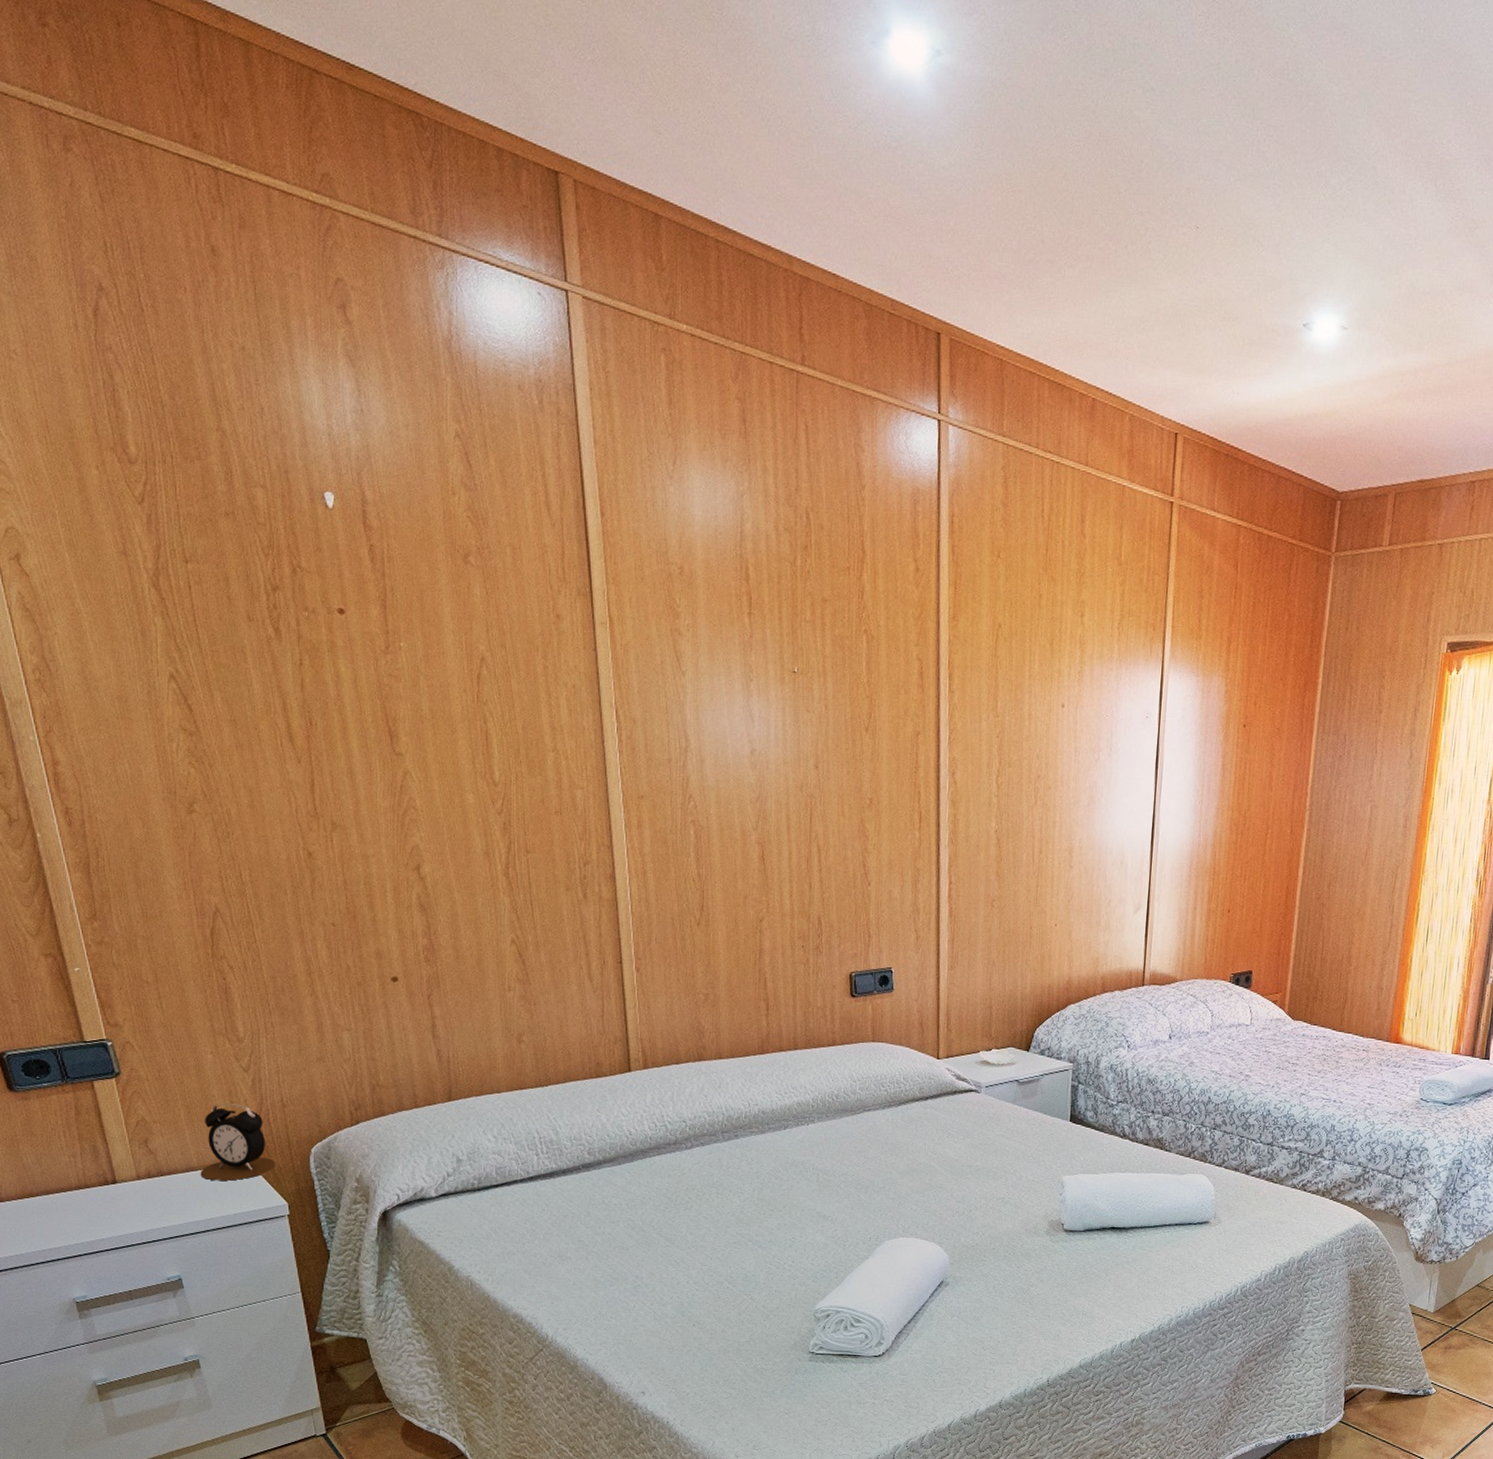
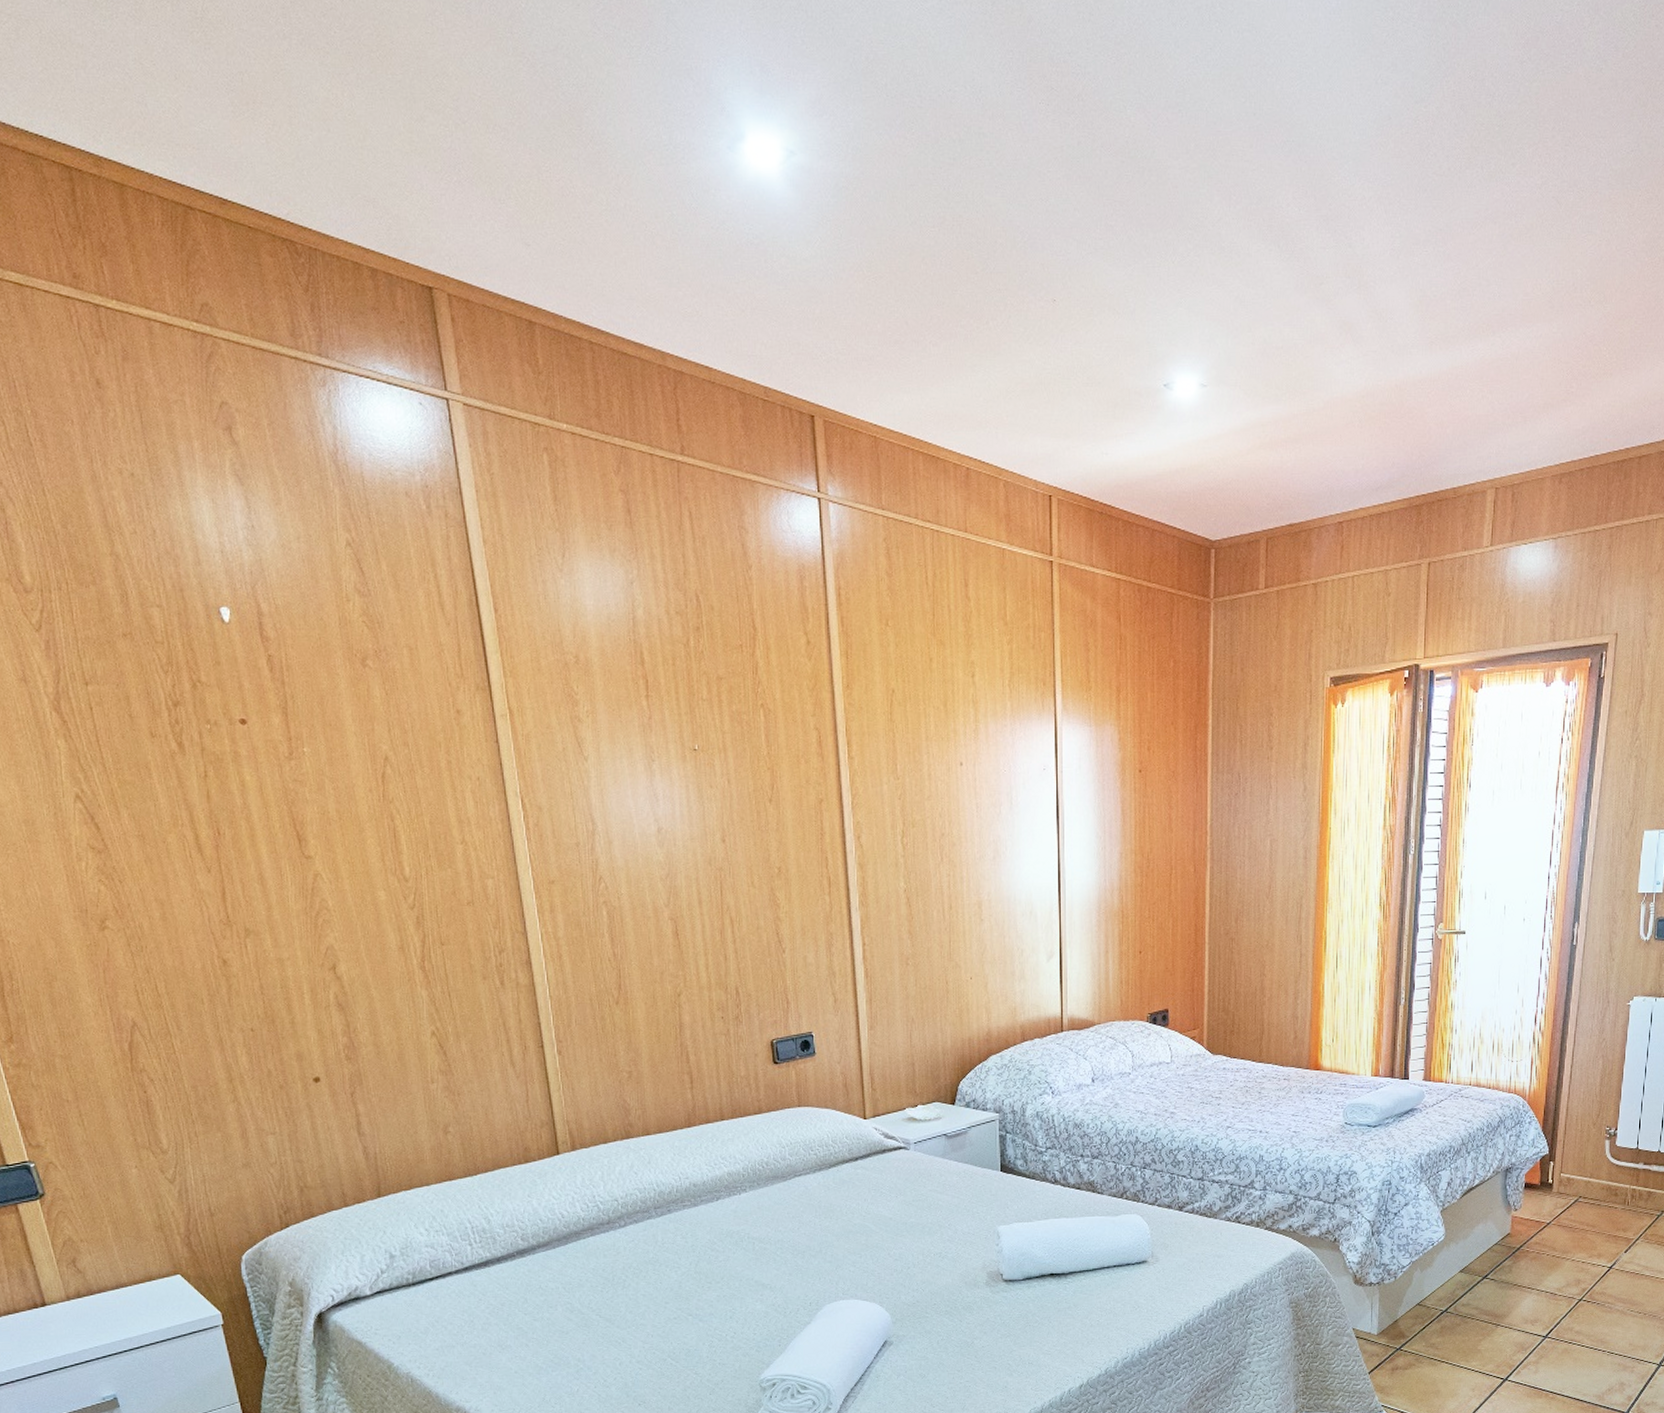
alarm clock: present [200,1102,276,1181] -> none [130,1215,207,1295]

